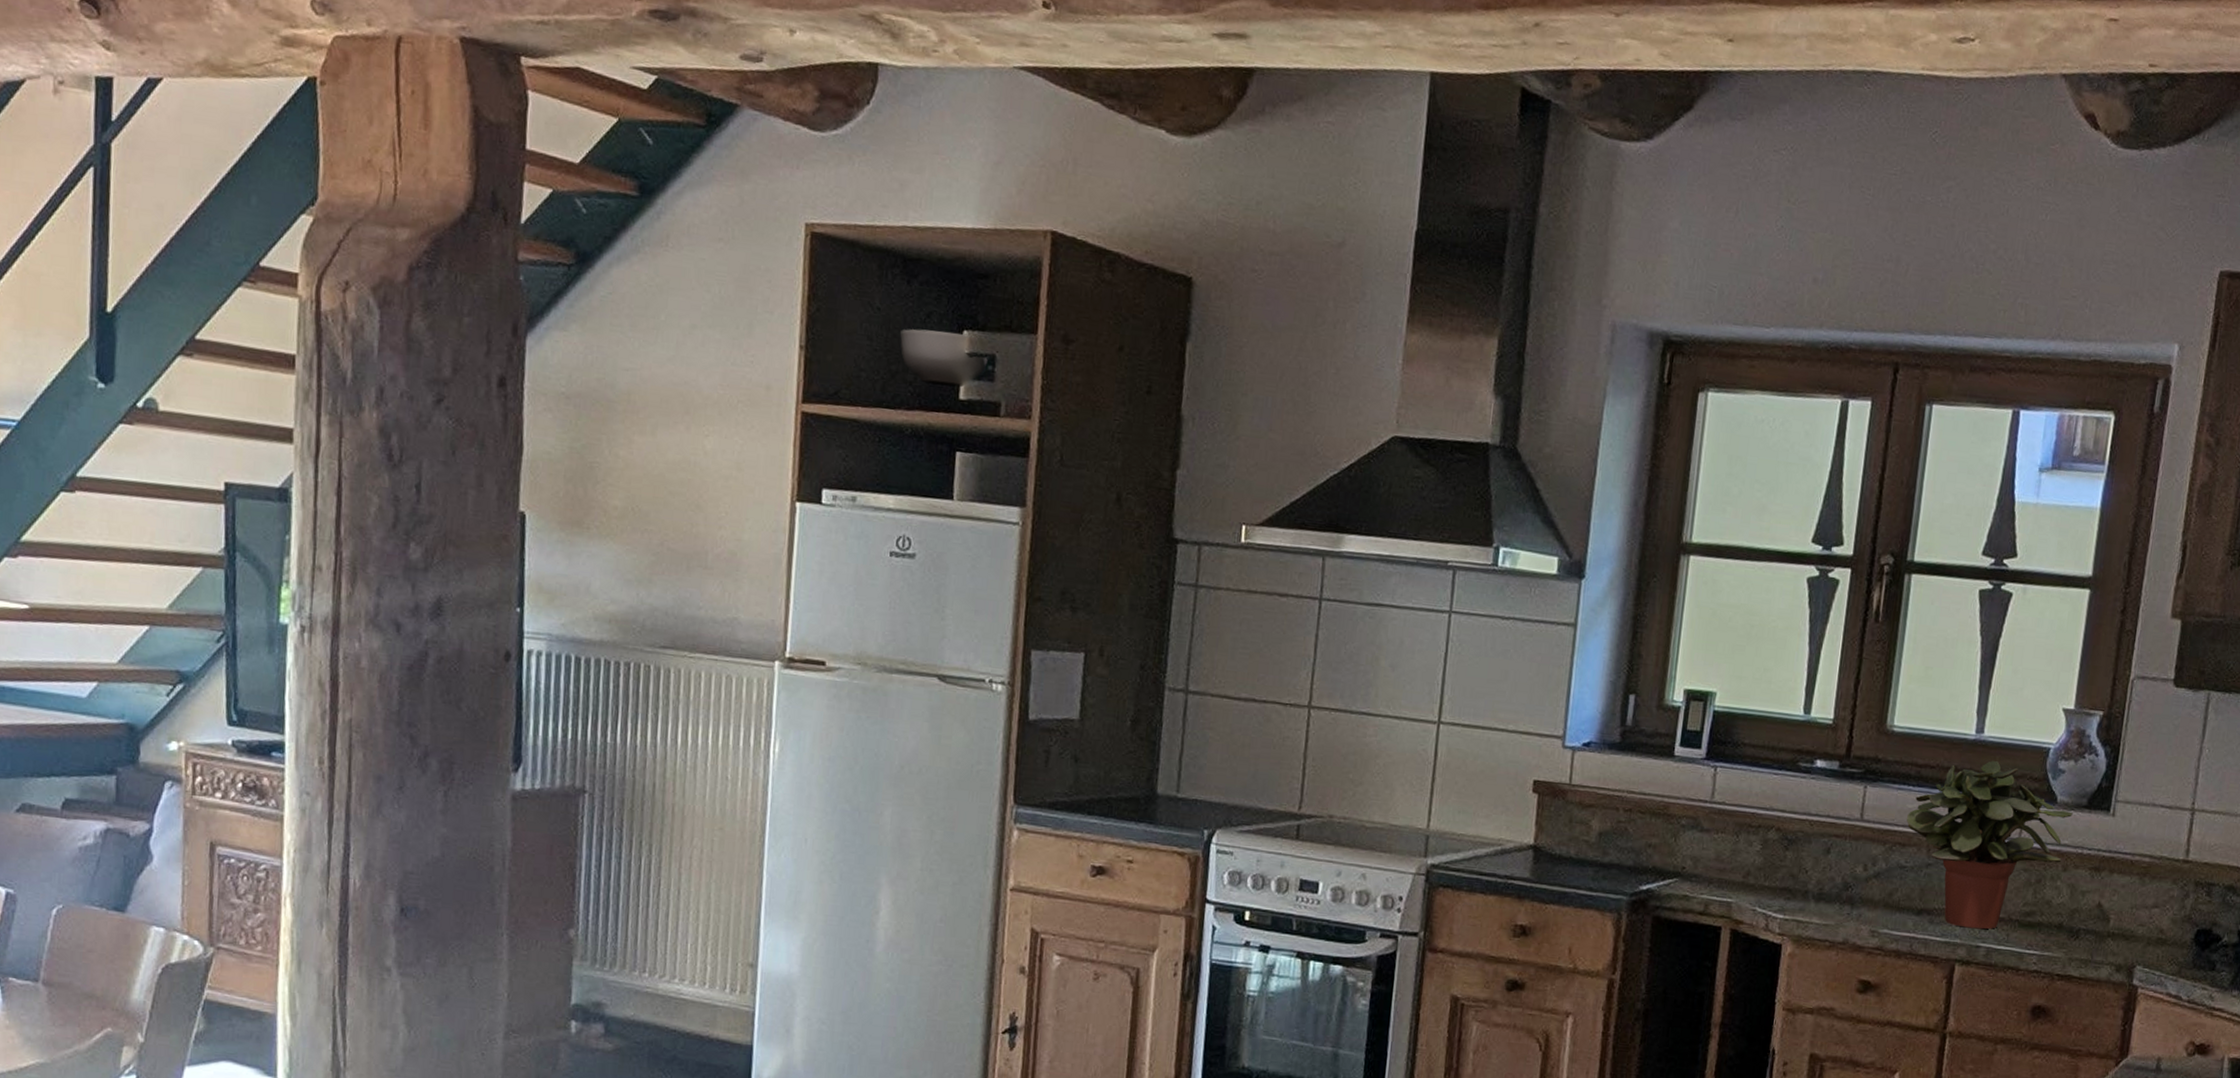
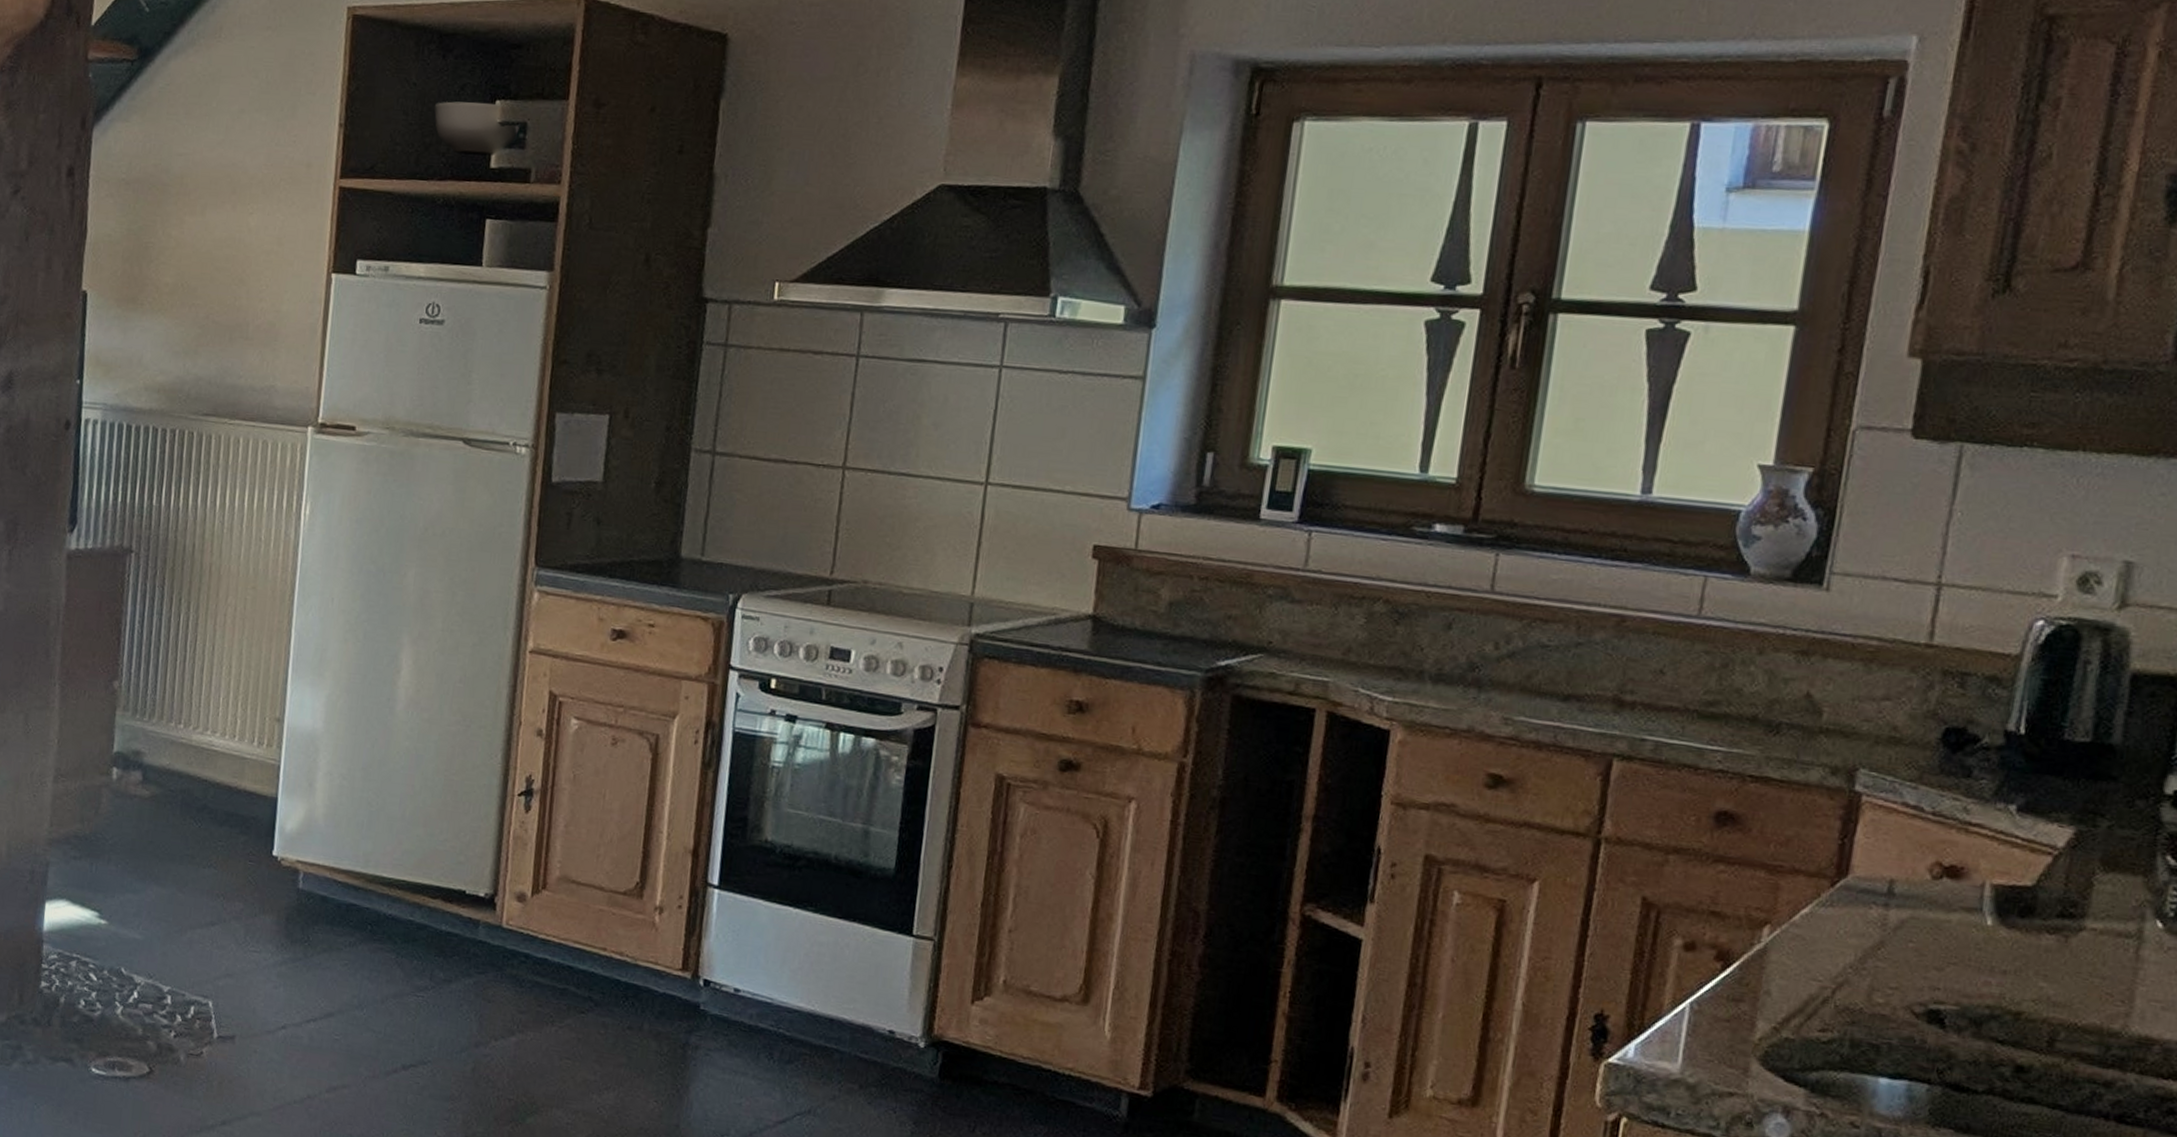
potted plant: present [1906,761,2073,930] -> none [1550,525,1771,720]

